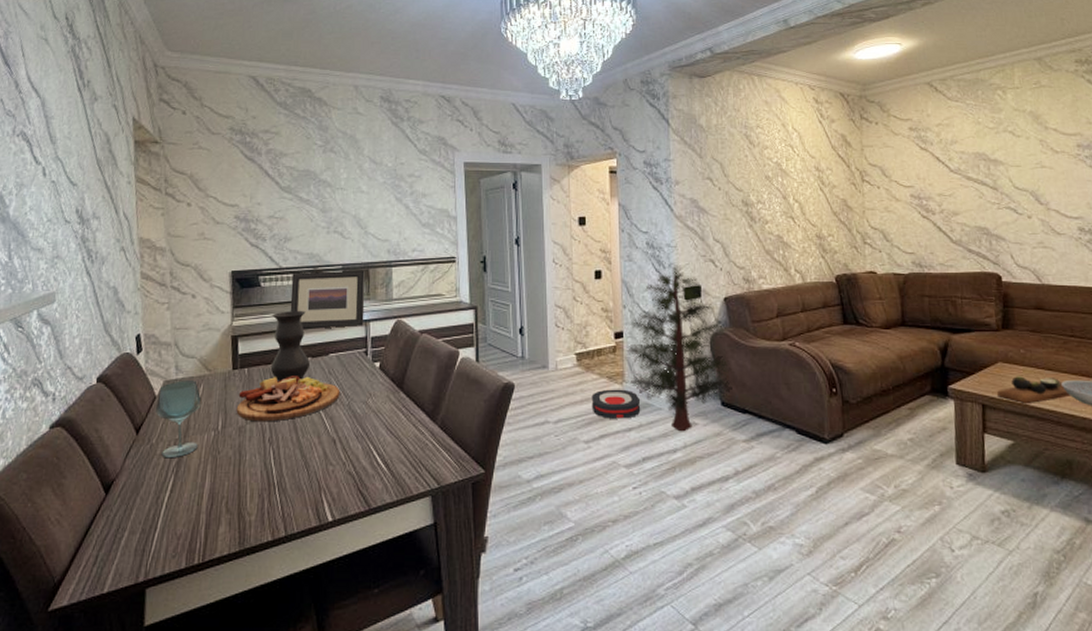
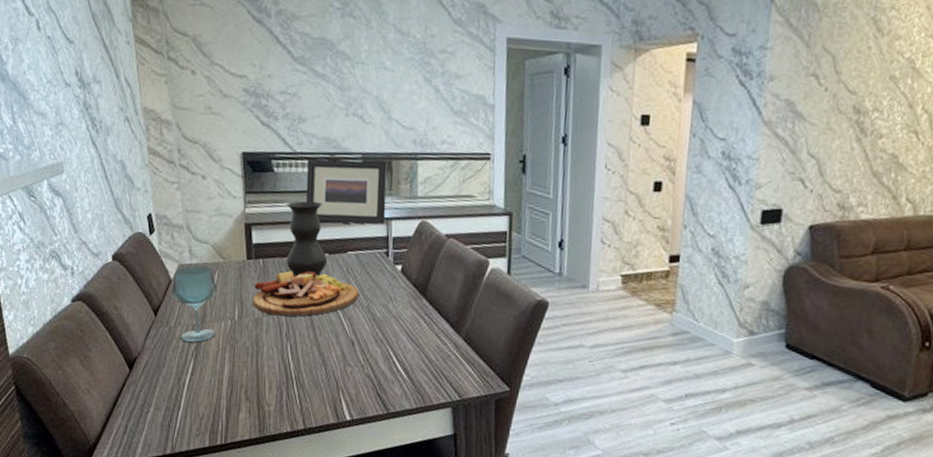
robot vacuum: present [591,389,641,419] -> none [633,317,691,352]
pine tree: present [626,265,732,431] -> none [681,181,804,371]

